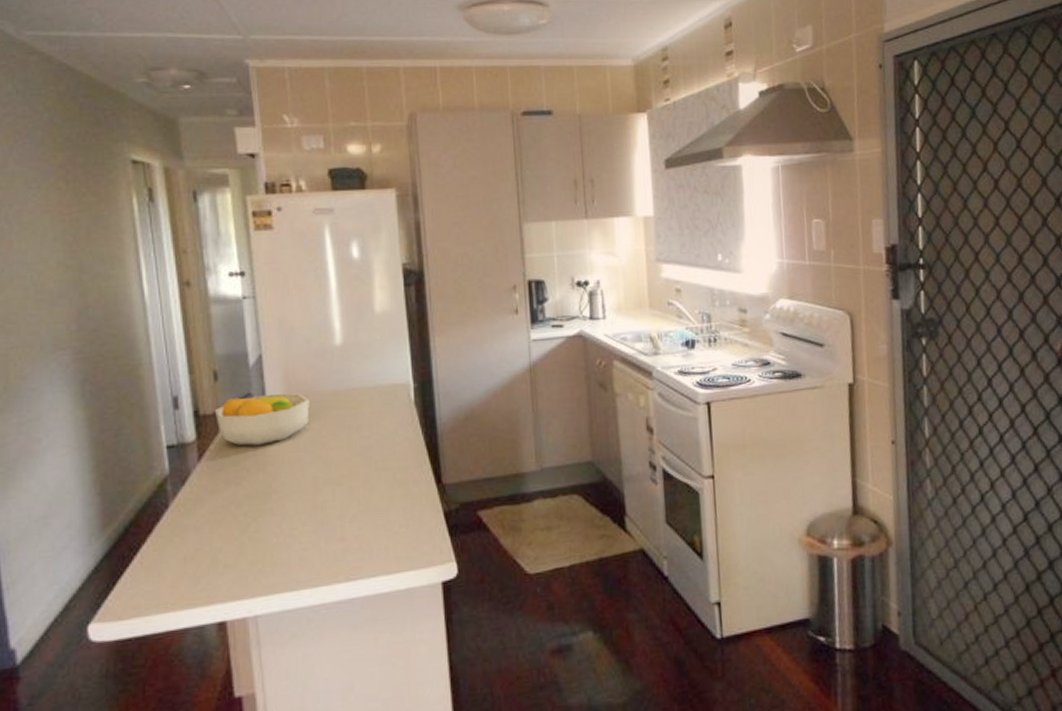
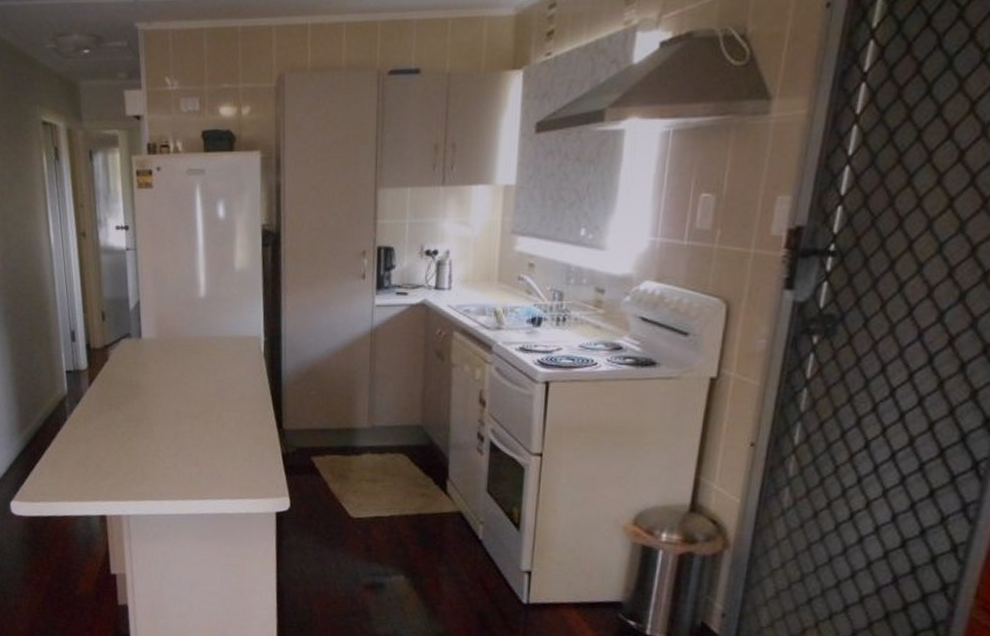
fruit bowl: present [214,393,310,446] -> none [101,335,176,378]

